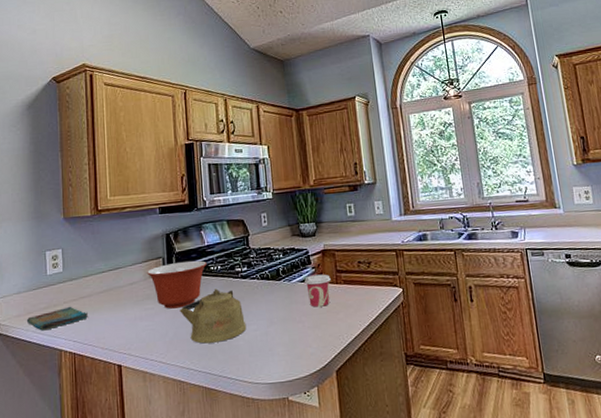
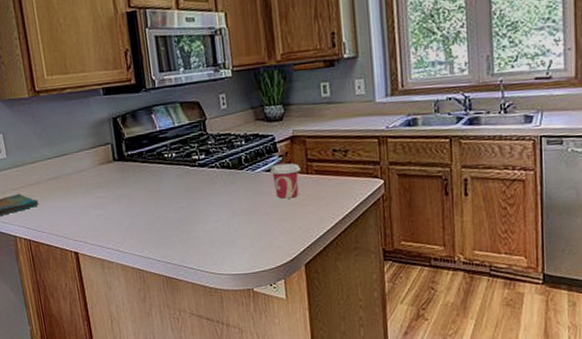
mixing bowl: present [146,260,207,309] -> none [95,147,160,198]
kettle: present [179,288,247,344] -> none [133,177,207,234]

